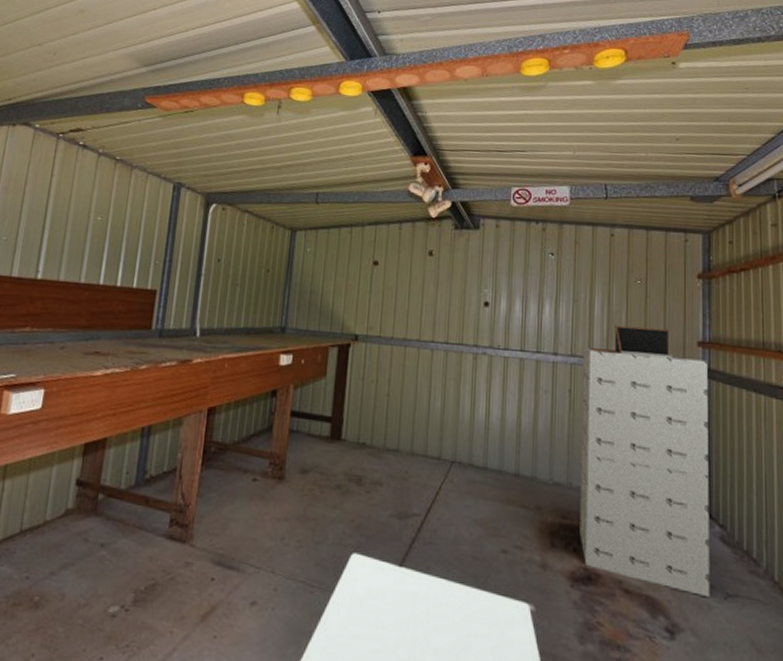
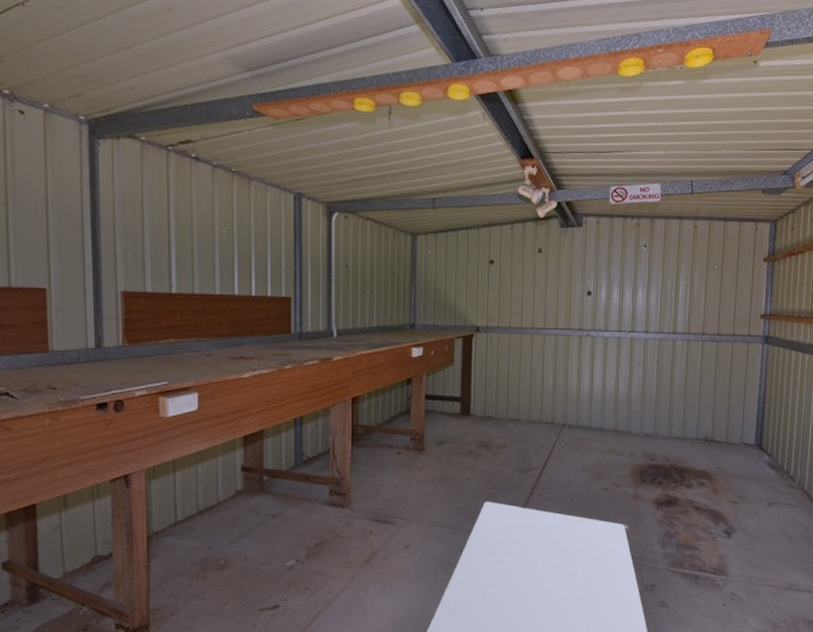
storage cabinet: present [579,325,710,598] -> none [663,305,767,507]

